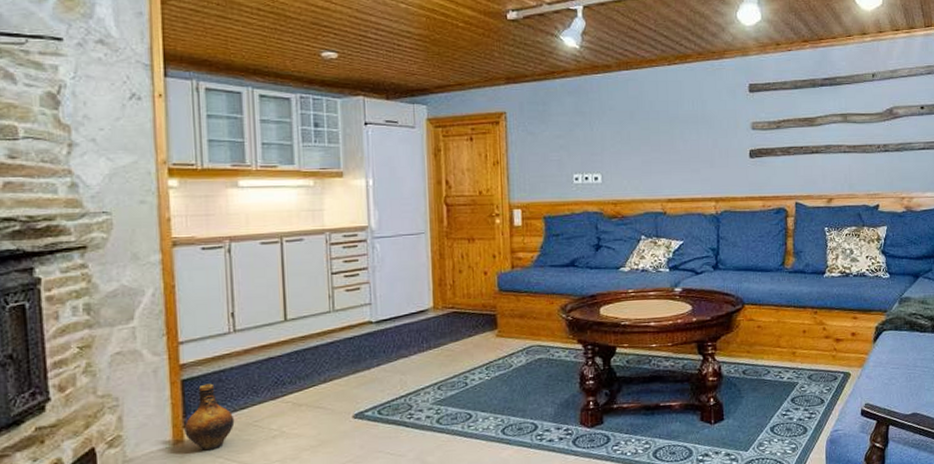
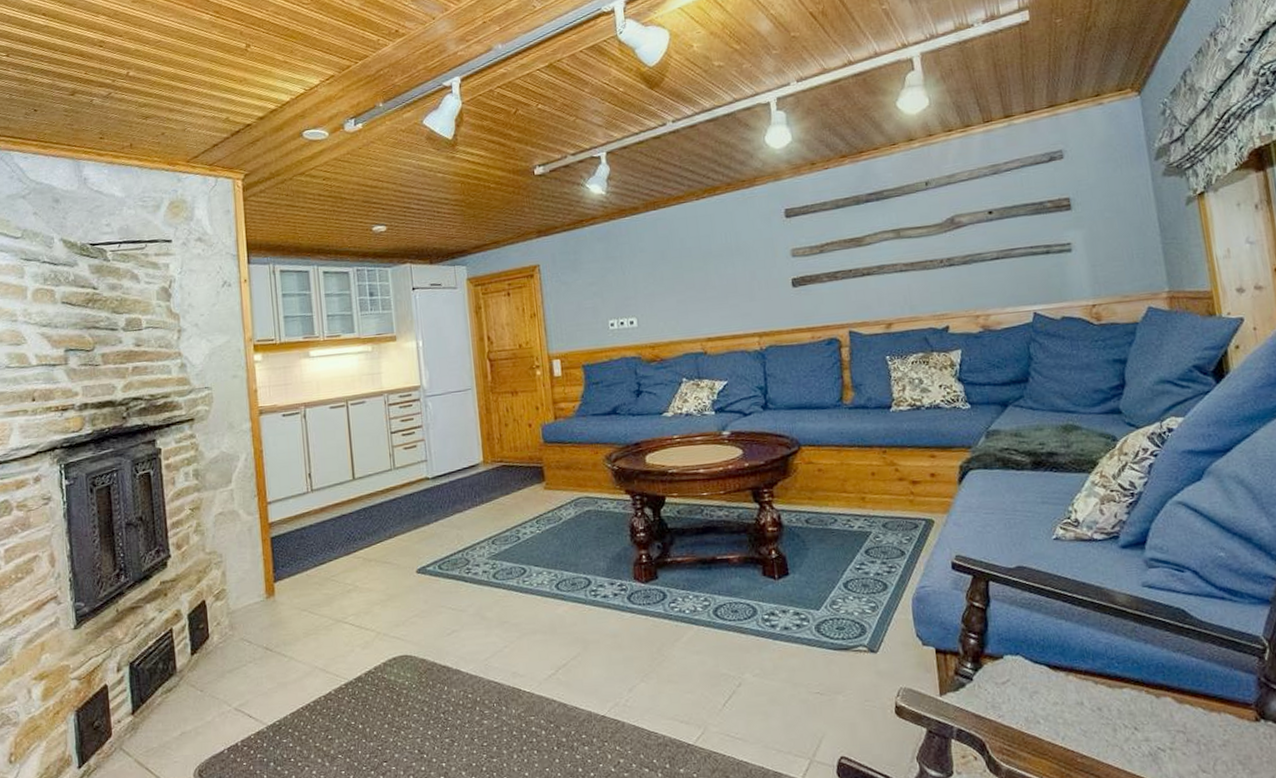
ceramic jug: present [185,383,235,451] -> none [275,540,316,604]

